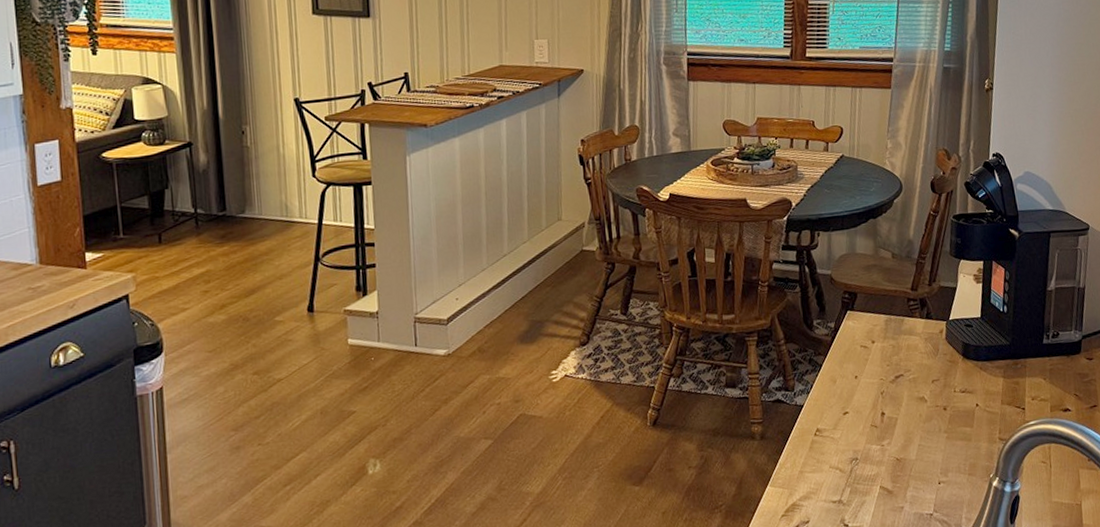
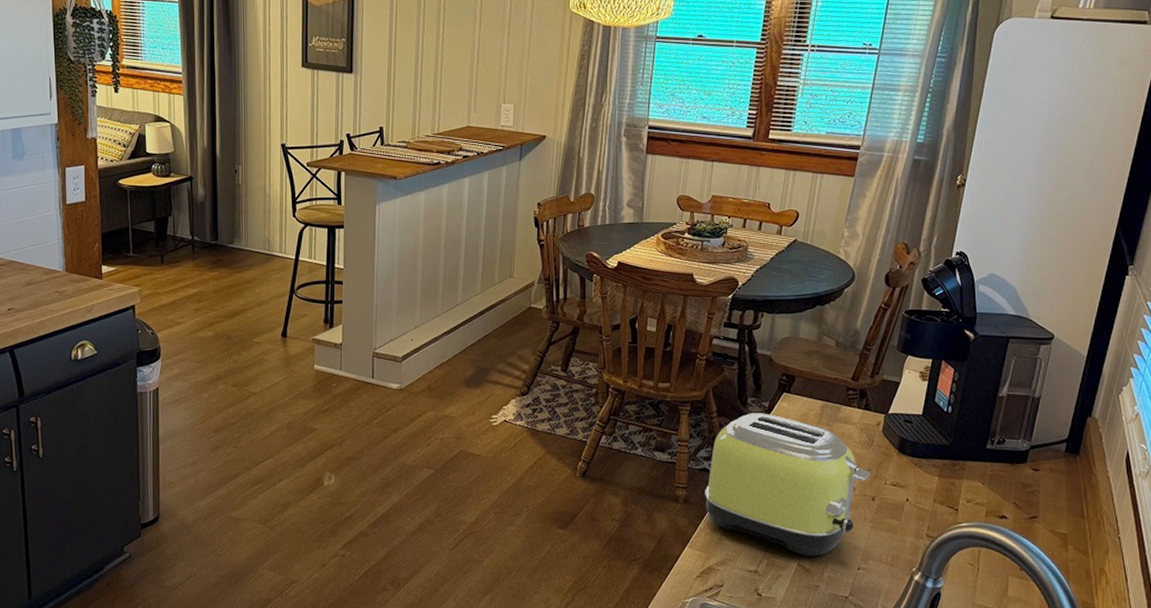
toaster: none [780,334,939,477] -> present [705,413,870,556]

